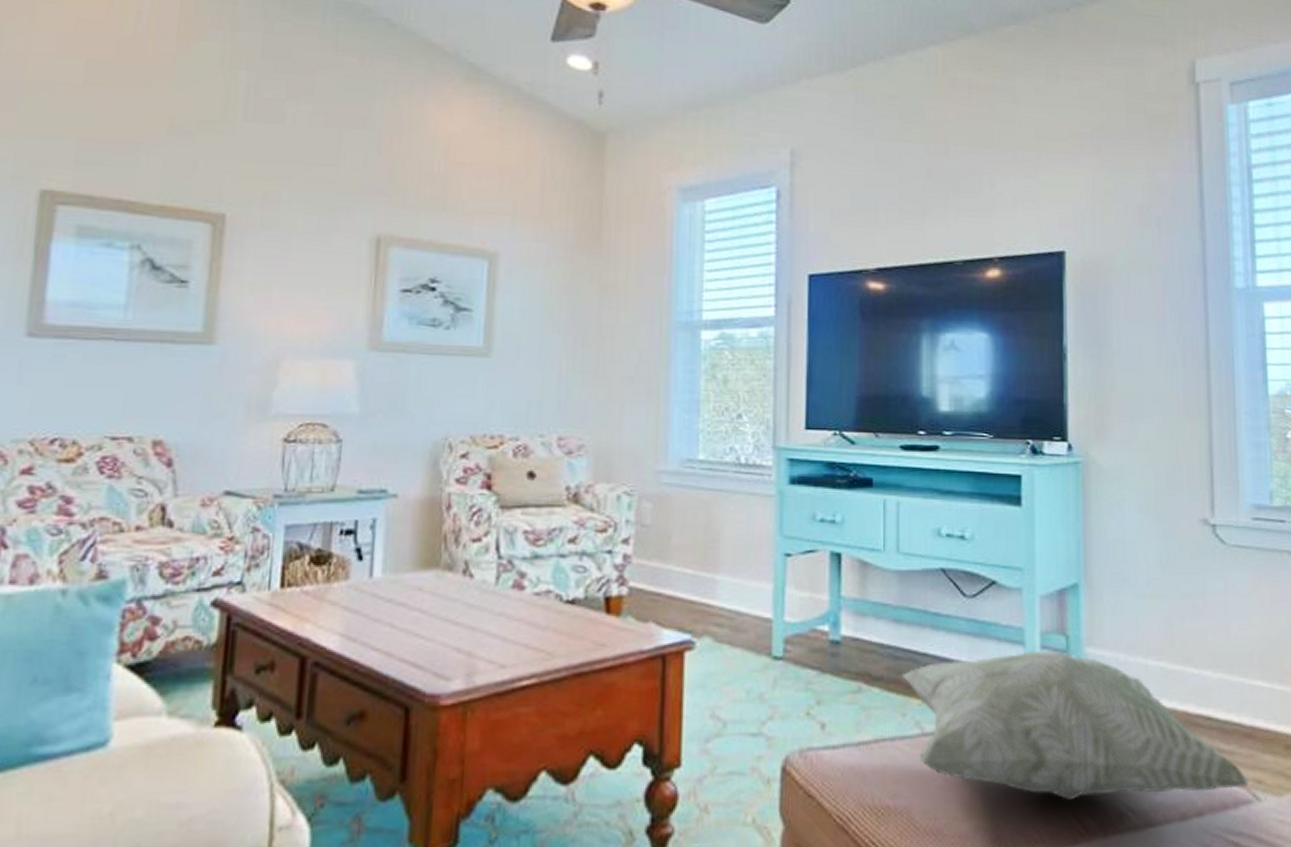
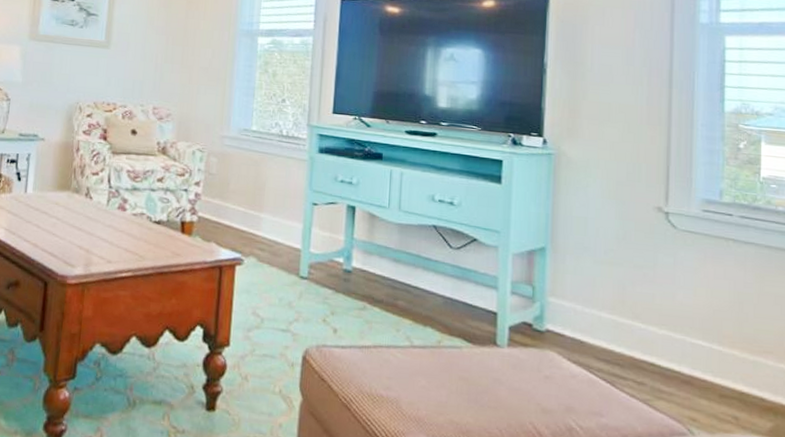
decorative pillow: present [903,650,1250,801] -> none [398,294,686,422]

